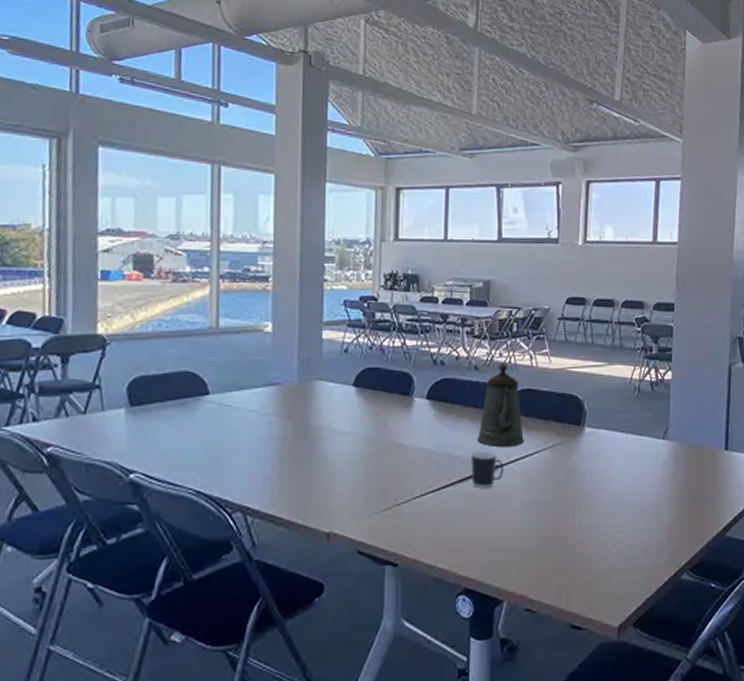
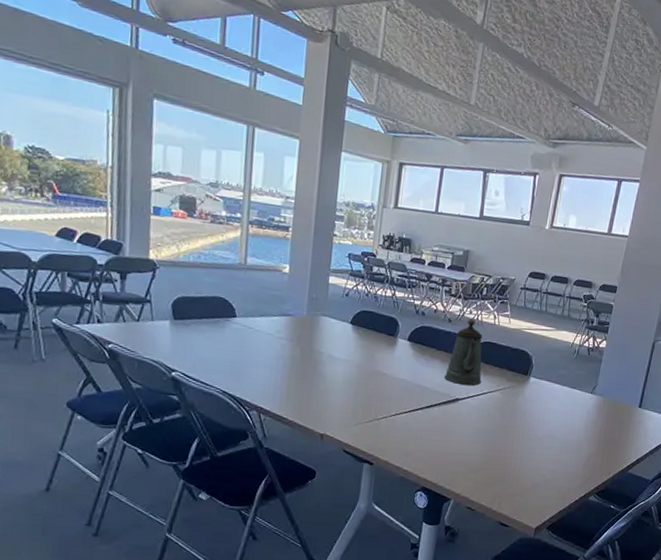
mug: present [472,451,504,489] -> none [436,386,463,415]

